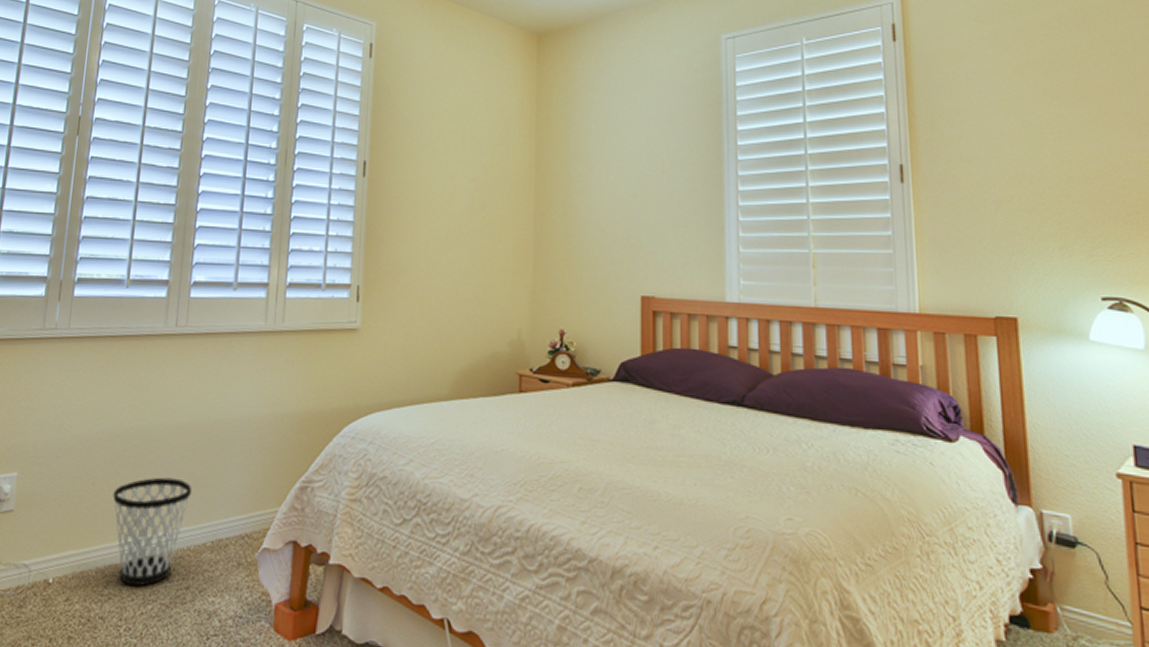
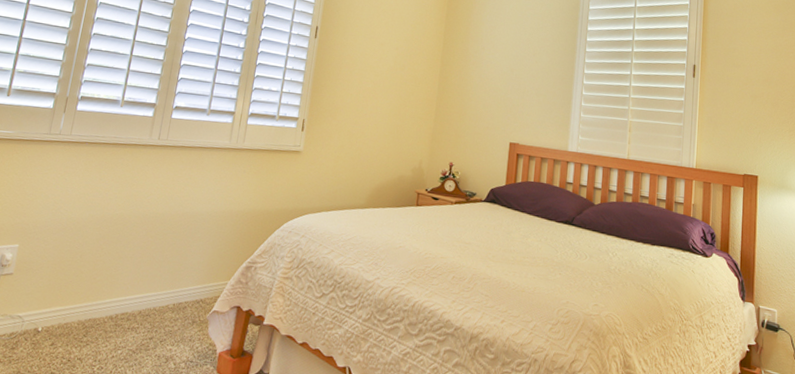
wastebasket: present [113,477,192,587] -> none [96,253,161,336]

